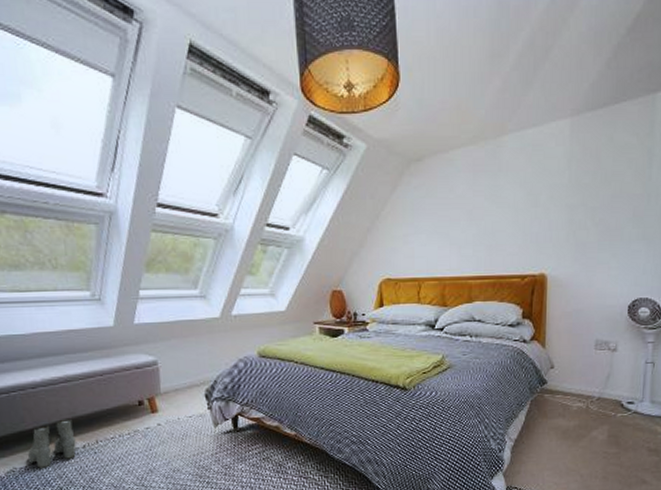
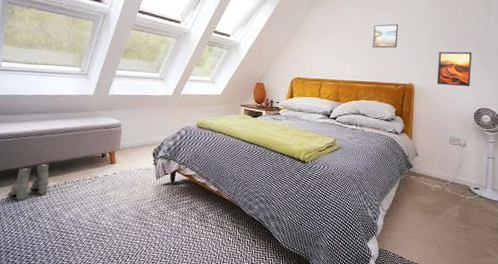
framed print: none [487,192,524,228] -> present [372,24,399,48]
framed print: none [577,222,625,272] -> present [436,51,472,87]

